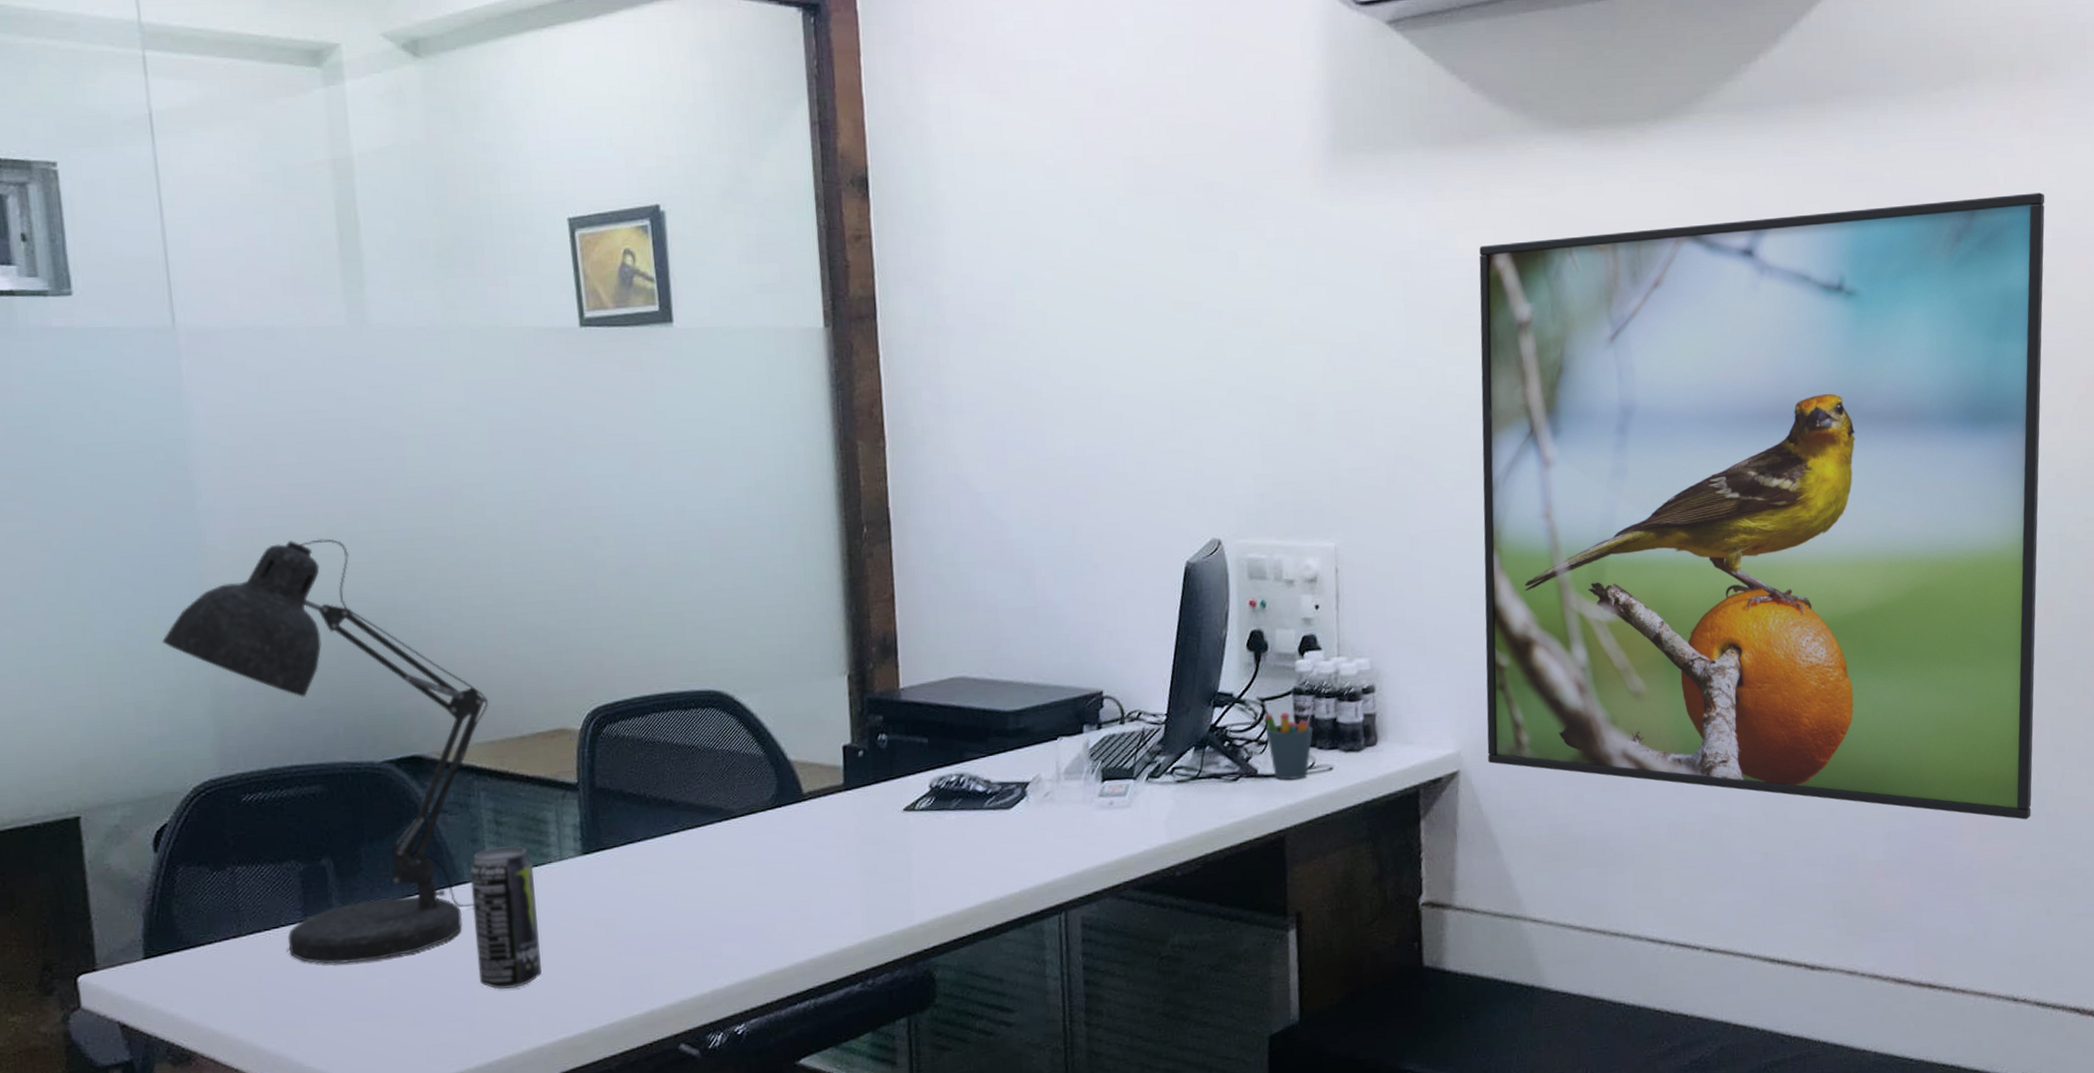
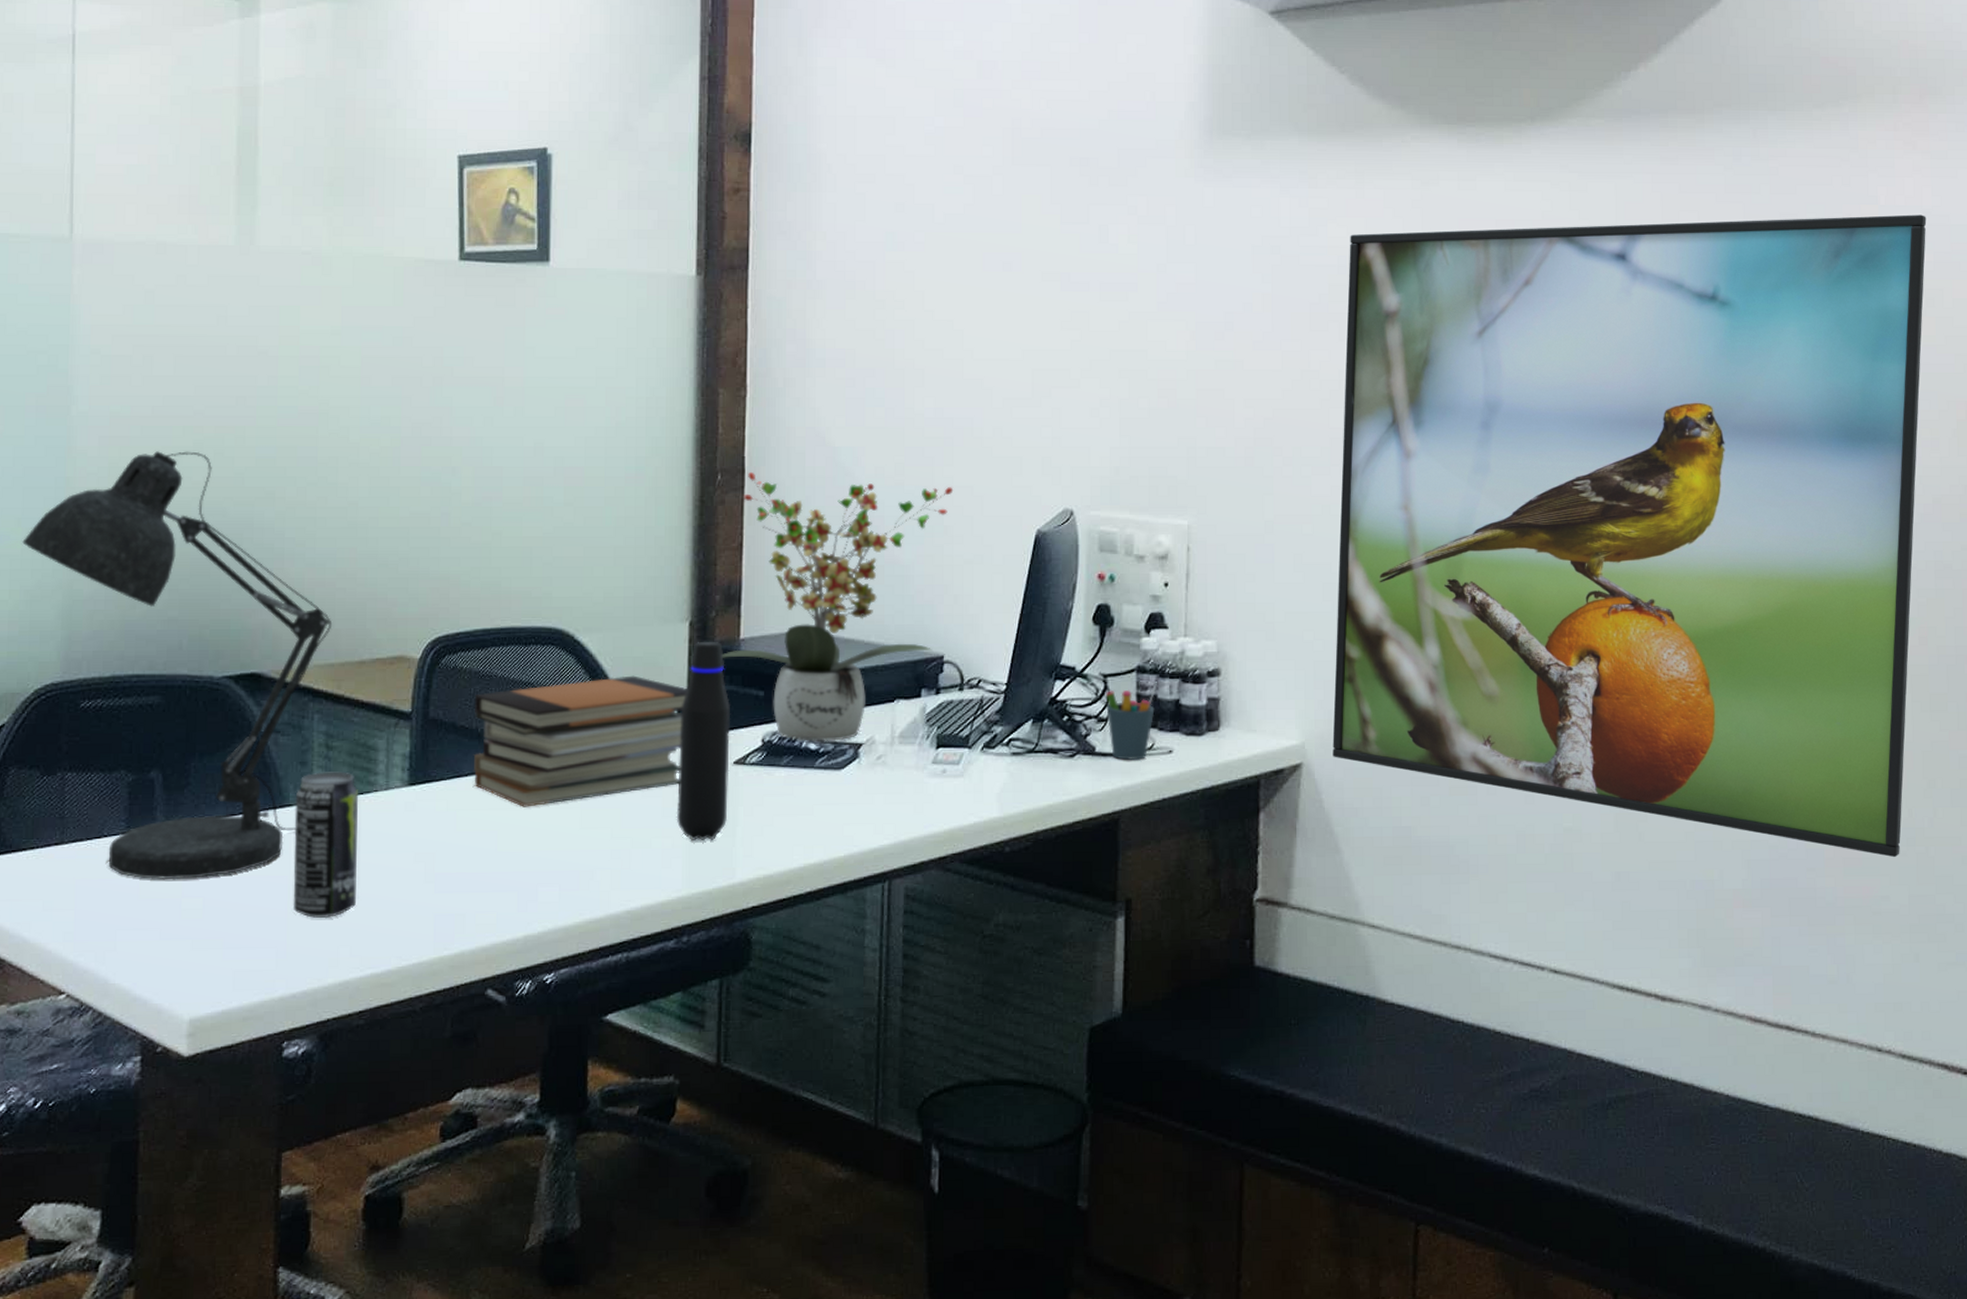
book stack: none [640,731,852,868] -> present [473,675,687,807]
water bottle: none [846,693,902,887] -> present [676,641,731,840]
potted plant: none [883,522,1101,784] -> present [722,471,954,741]

